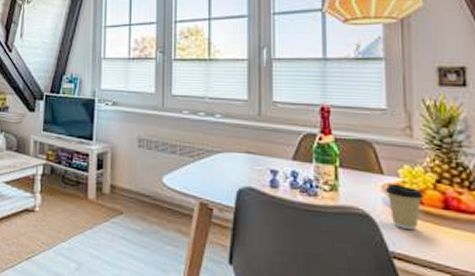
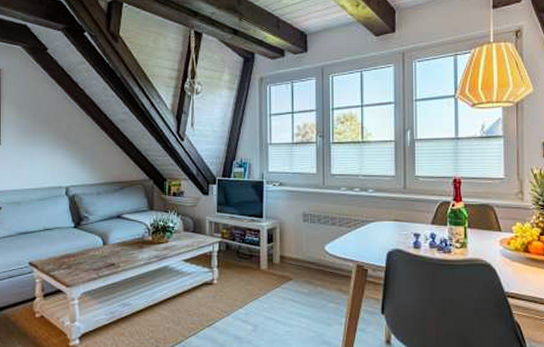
coffee cup: present [385,183,425,231] -> none [502,238,531,274]

